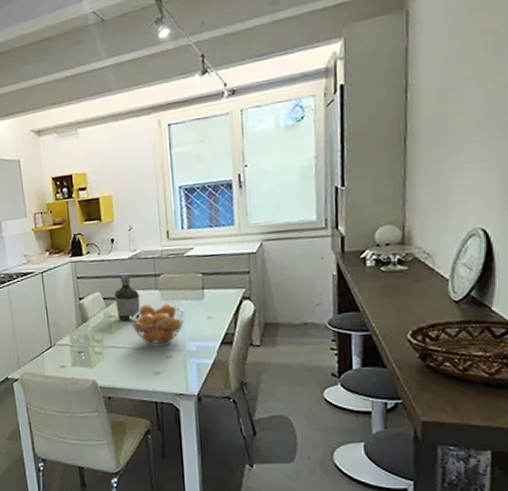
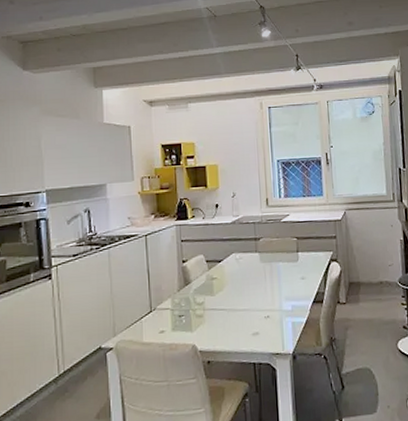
bottle: present [114,274,140,321] -> none [216,238,241,283]
fruit basket: present [129,303,185,347] -> none [231,265,282,308]

